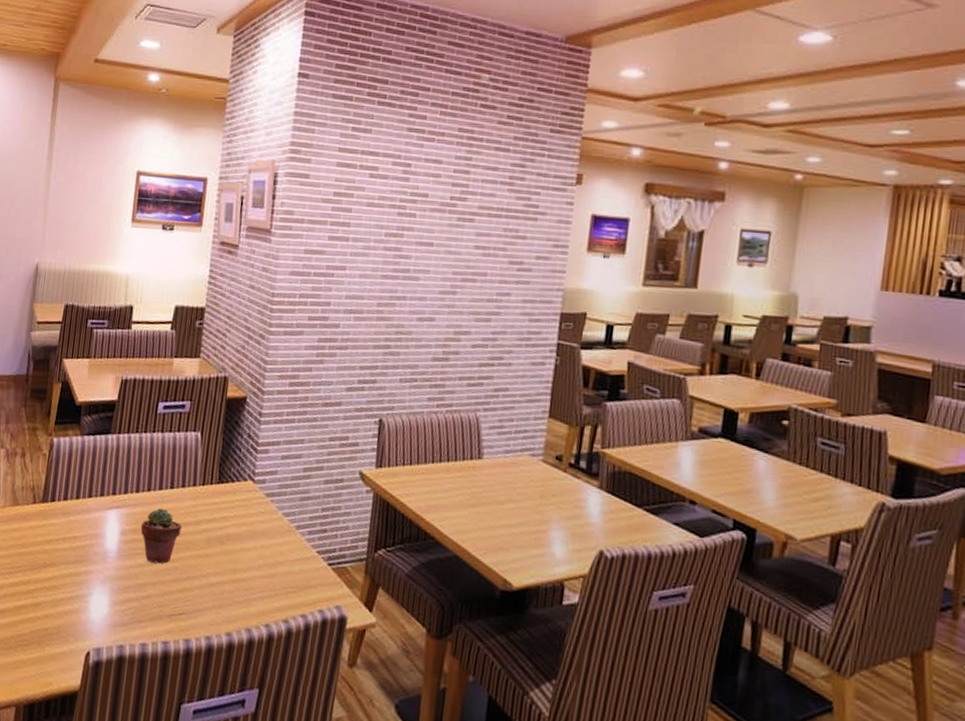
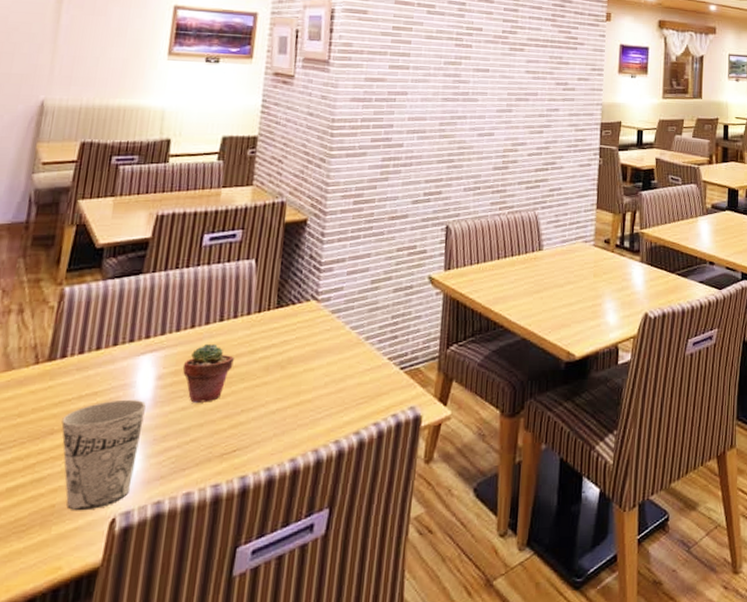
cup: none [51,546,112,640] -> present [61,399,146,511]

